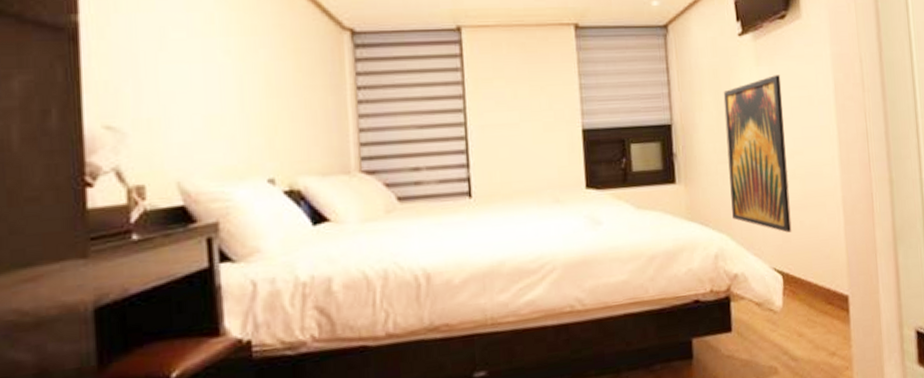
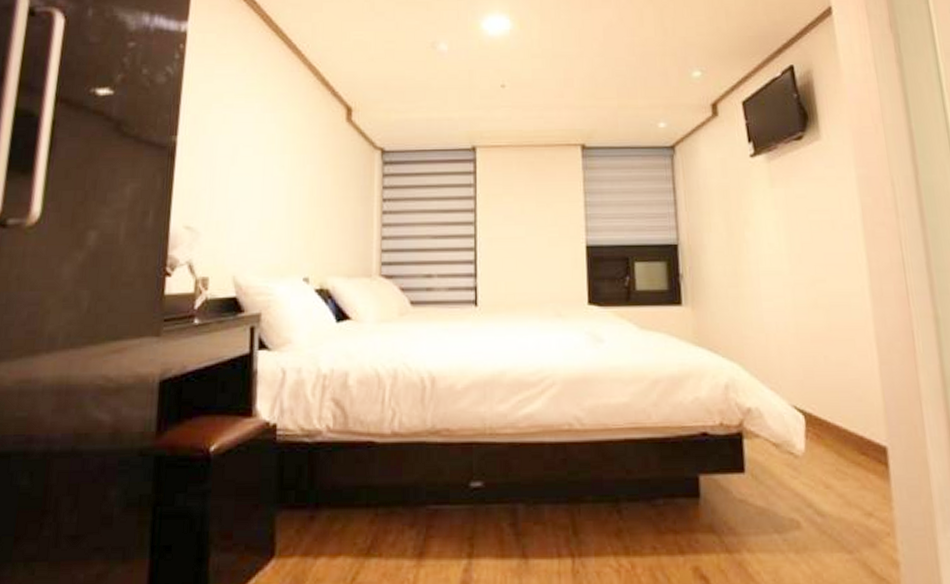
wall art: present [723,75,792,233] -> none [734,197,815,368]

